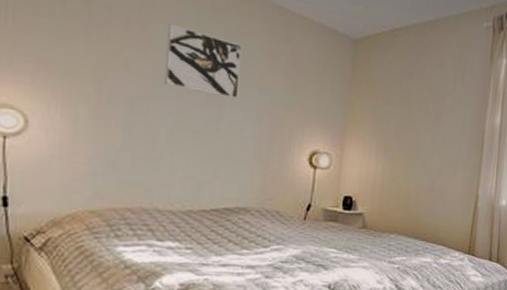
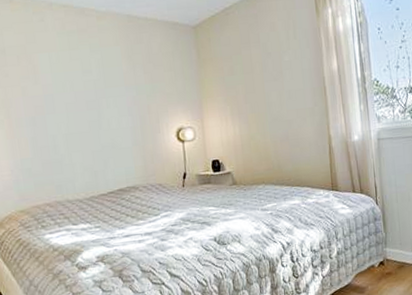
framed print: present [165,23,243,99] -> none [47,51,111,101]

